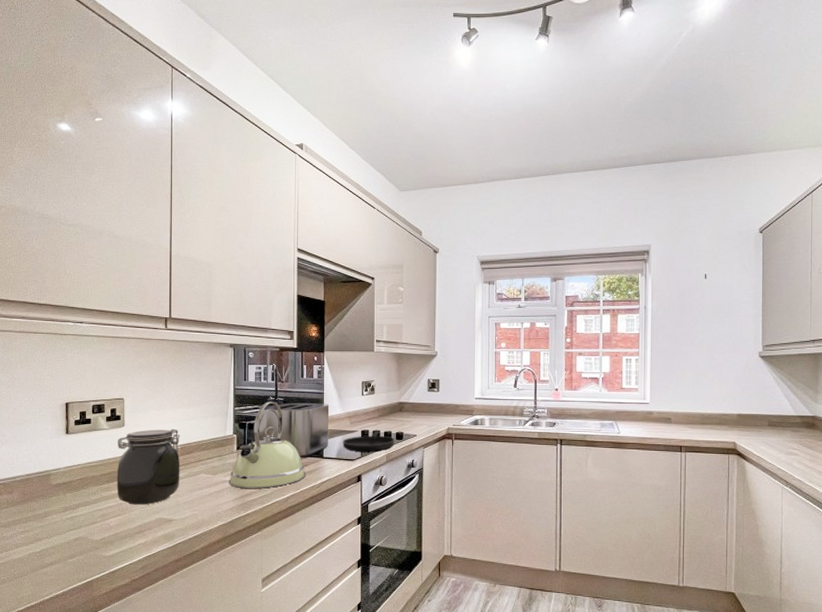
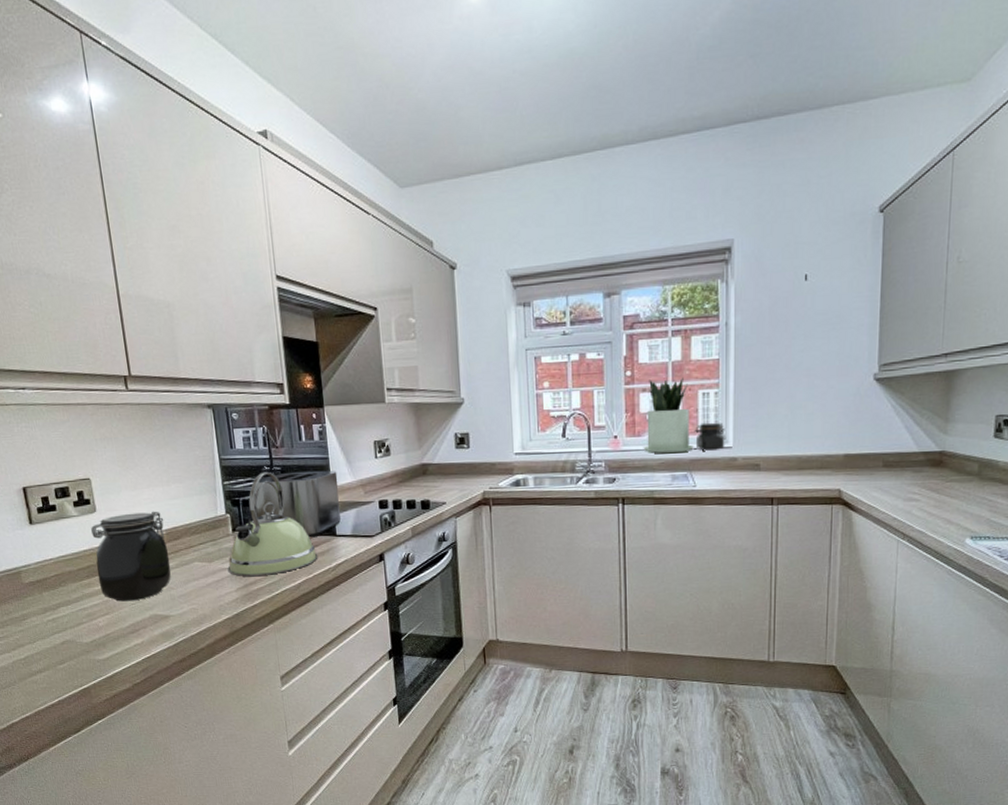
frying pan: present [342,430,395,452] -> none [357,499,421,526]
planter: none [578,345,619,406] -> present [643,377,694,454]
jar: none [619,382,645,406] -> present [694,422,727,452]

